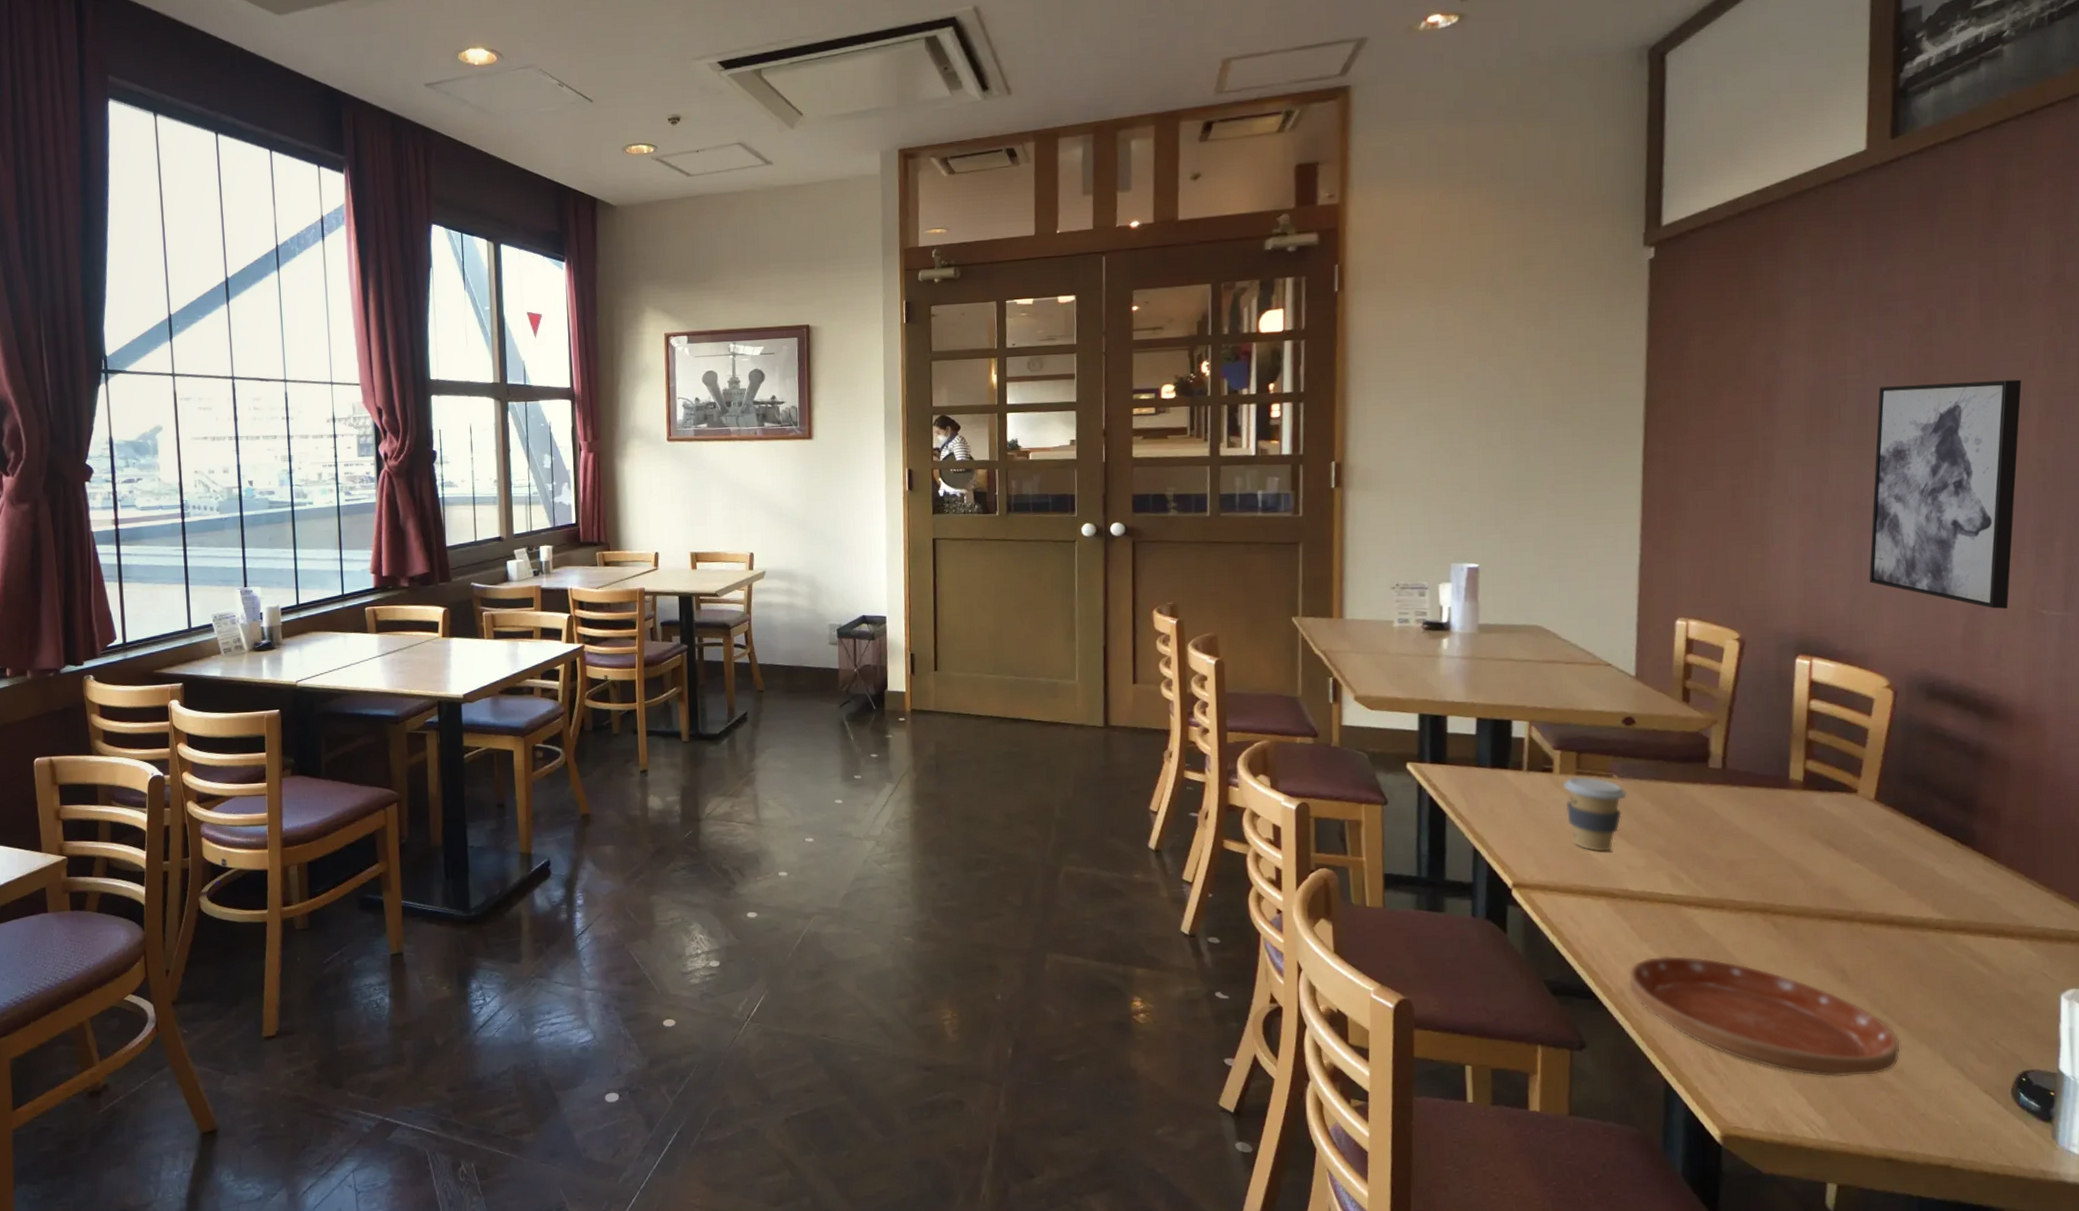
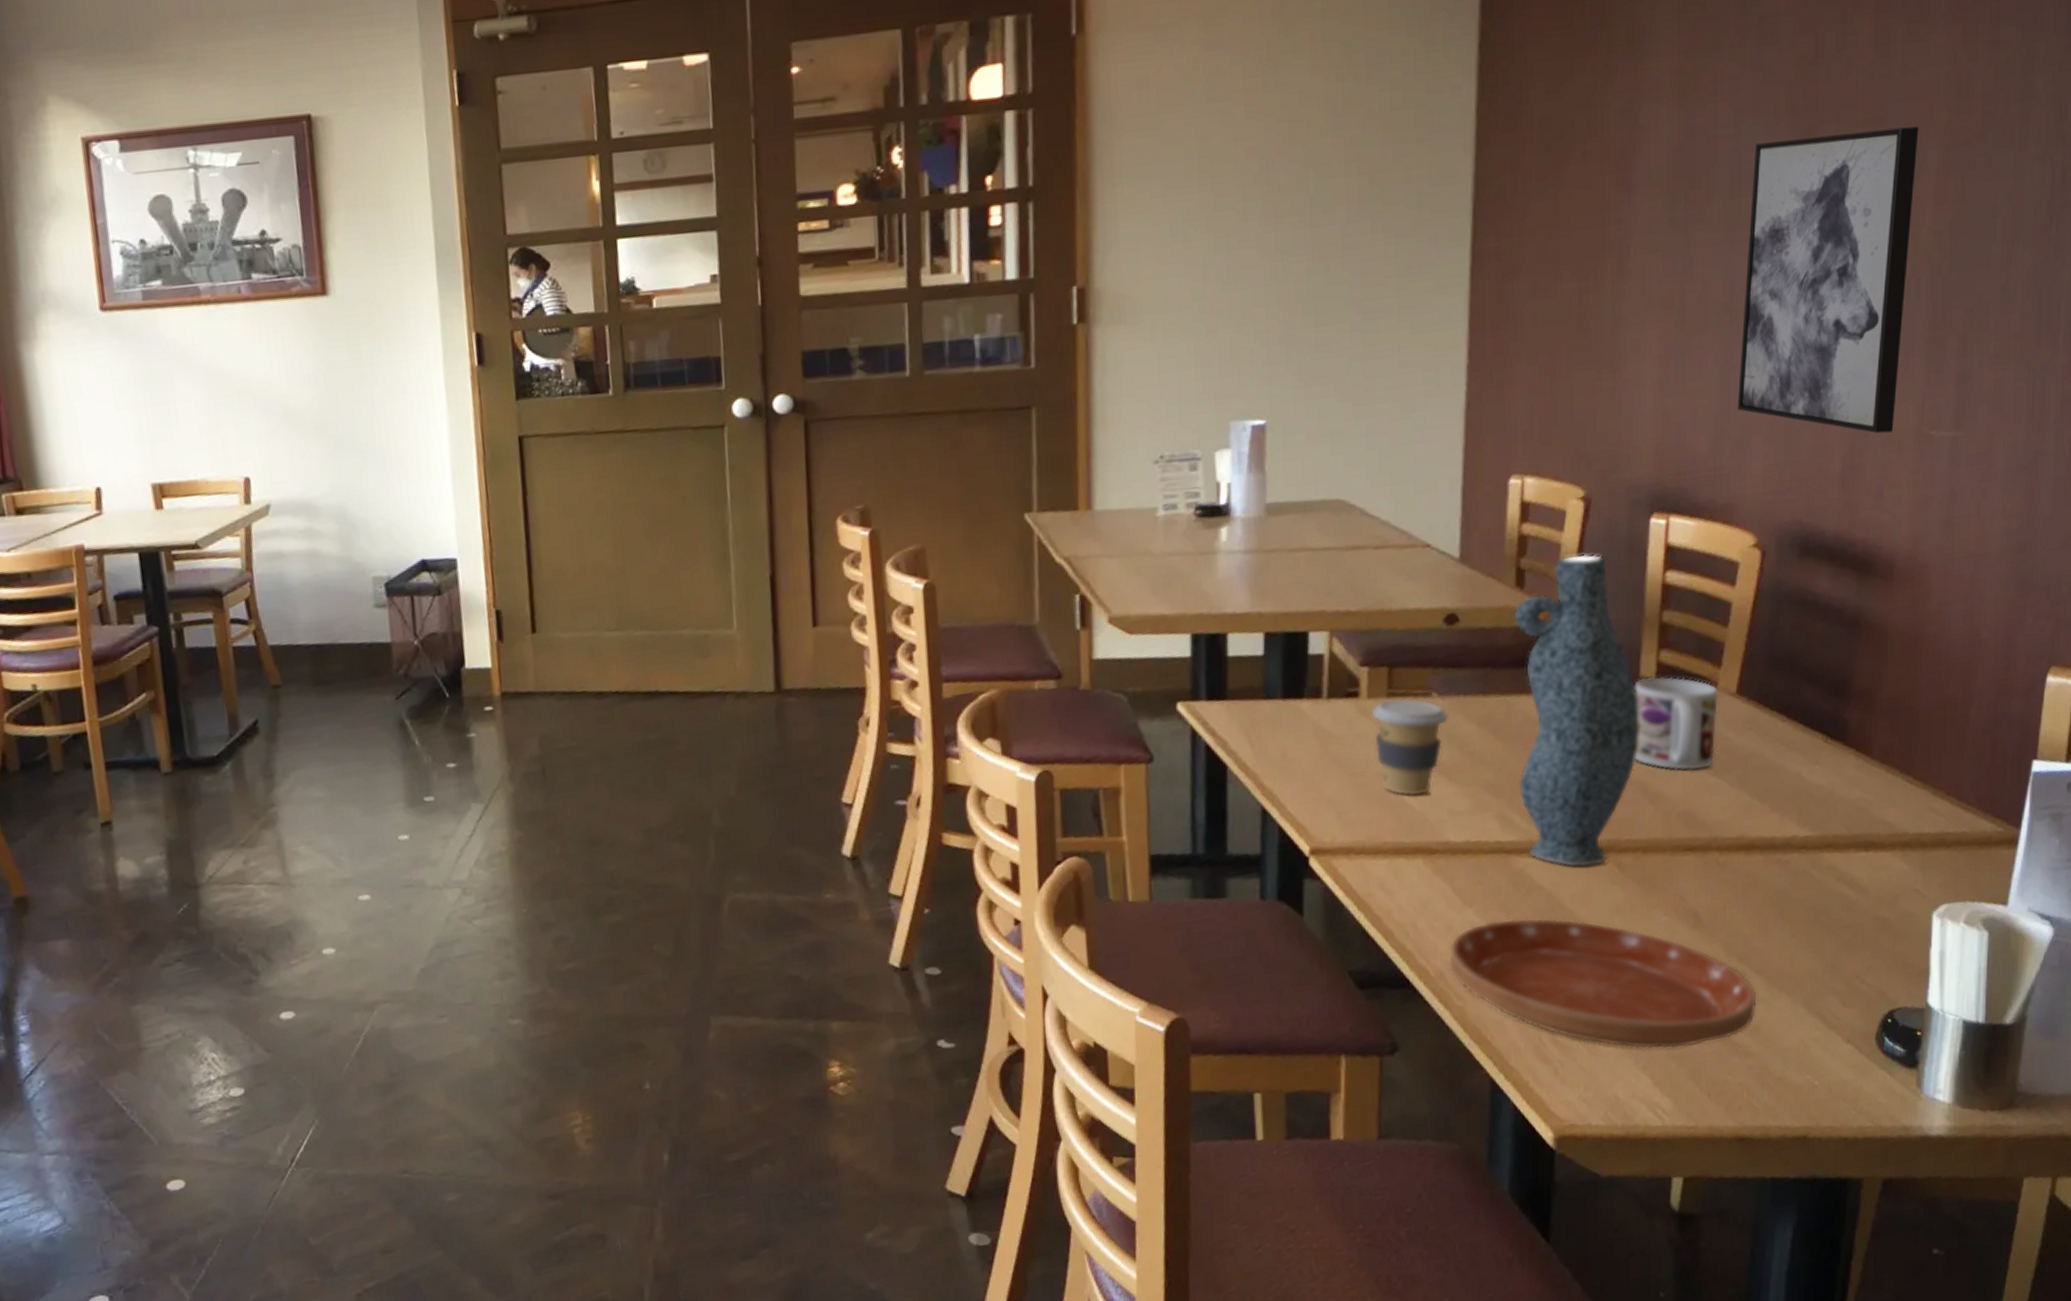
vase: none [1681,681,1790,922] -> present [1514,554,1639,868]
mug: none [1785,780,1859,857] -> present [1634,676,1719,771]

